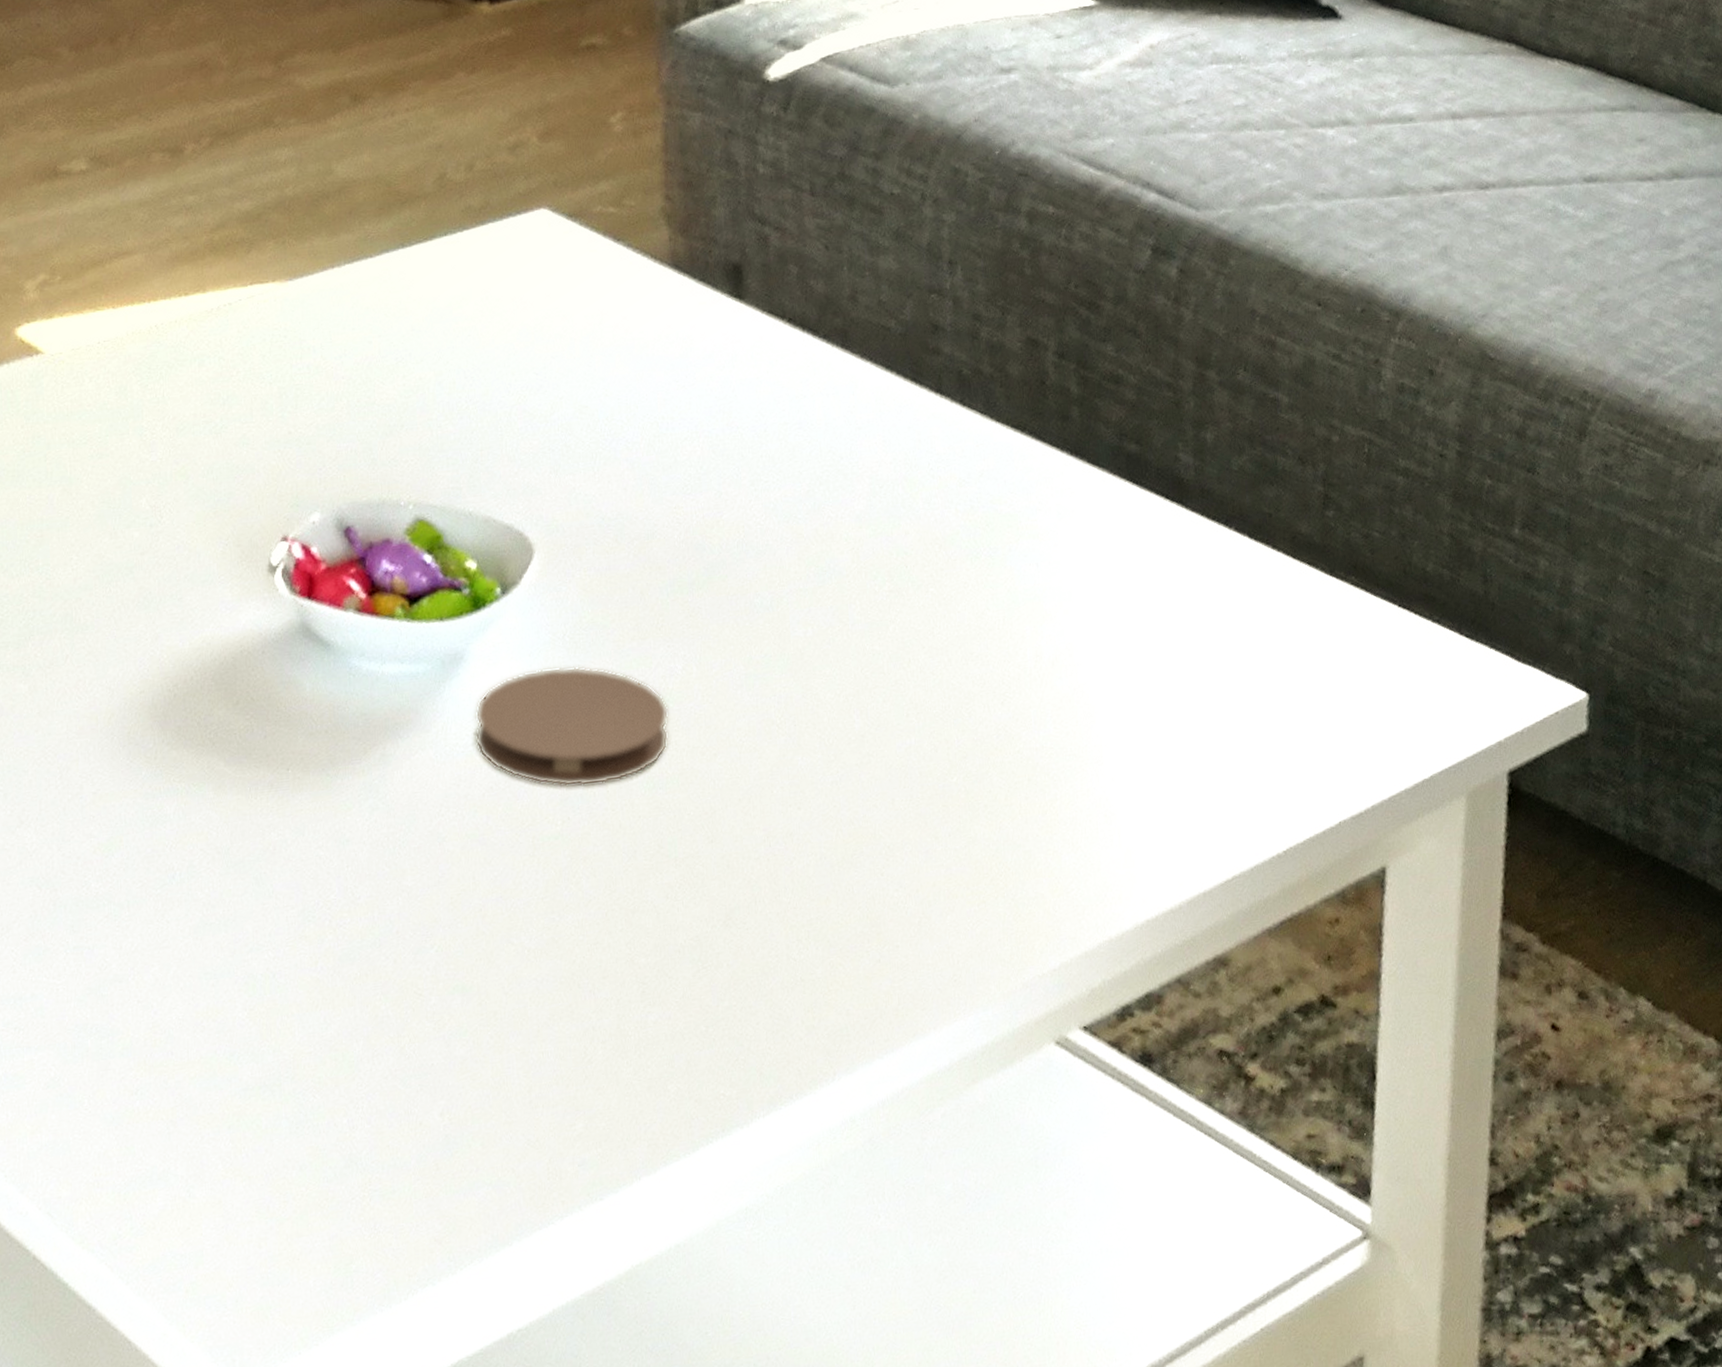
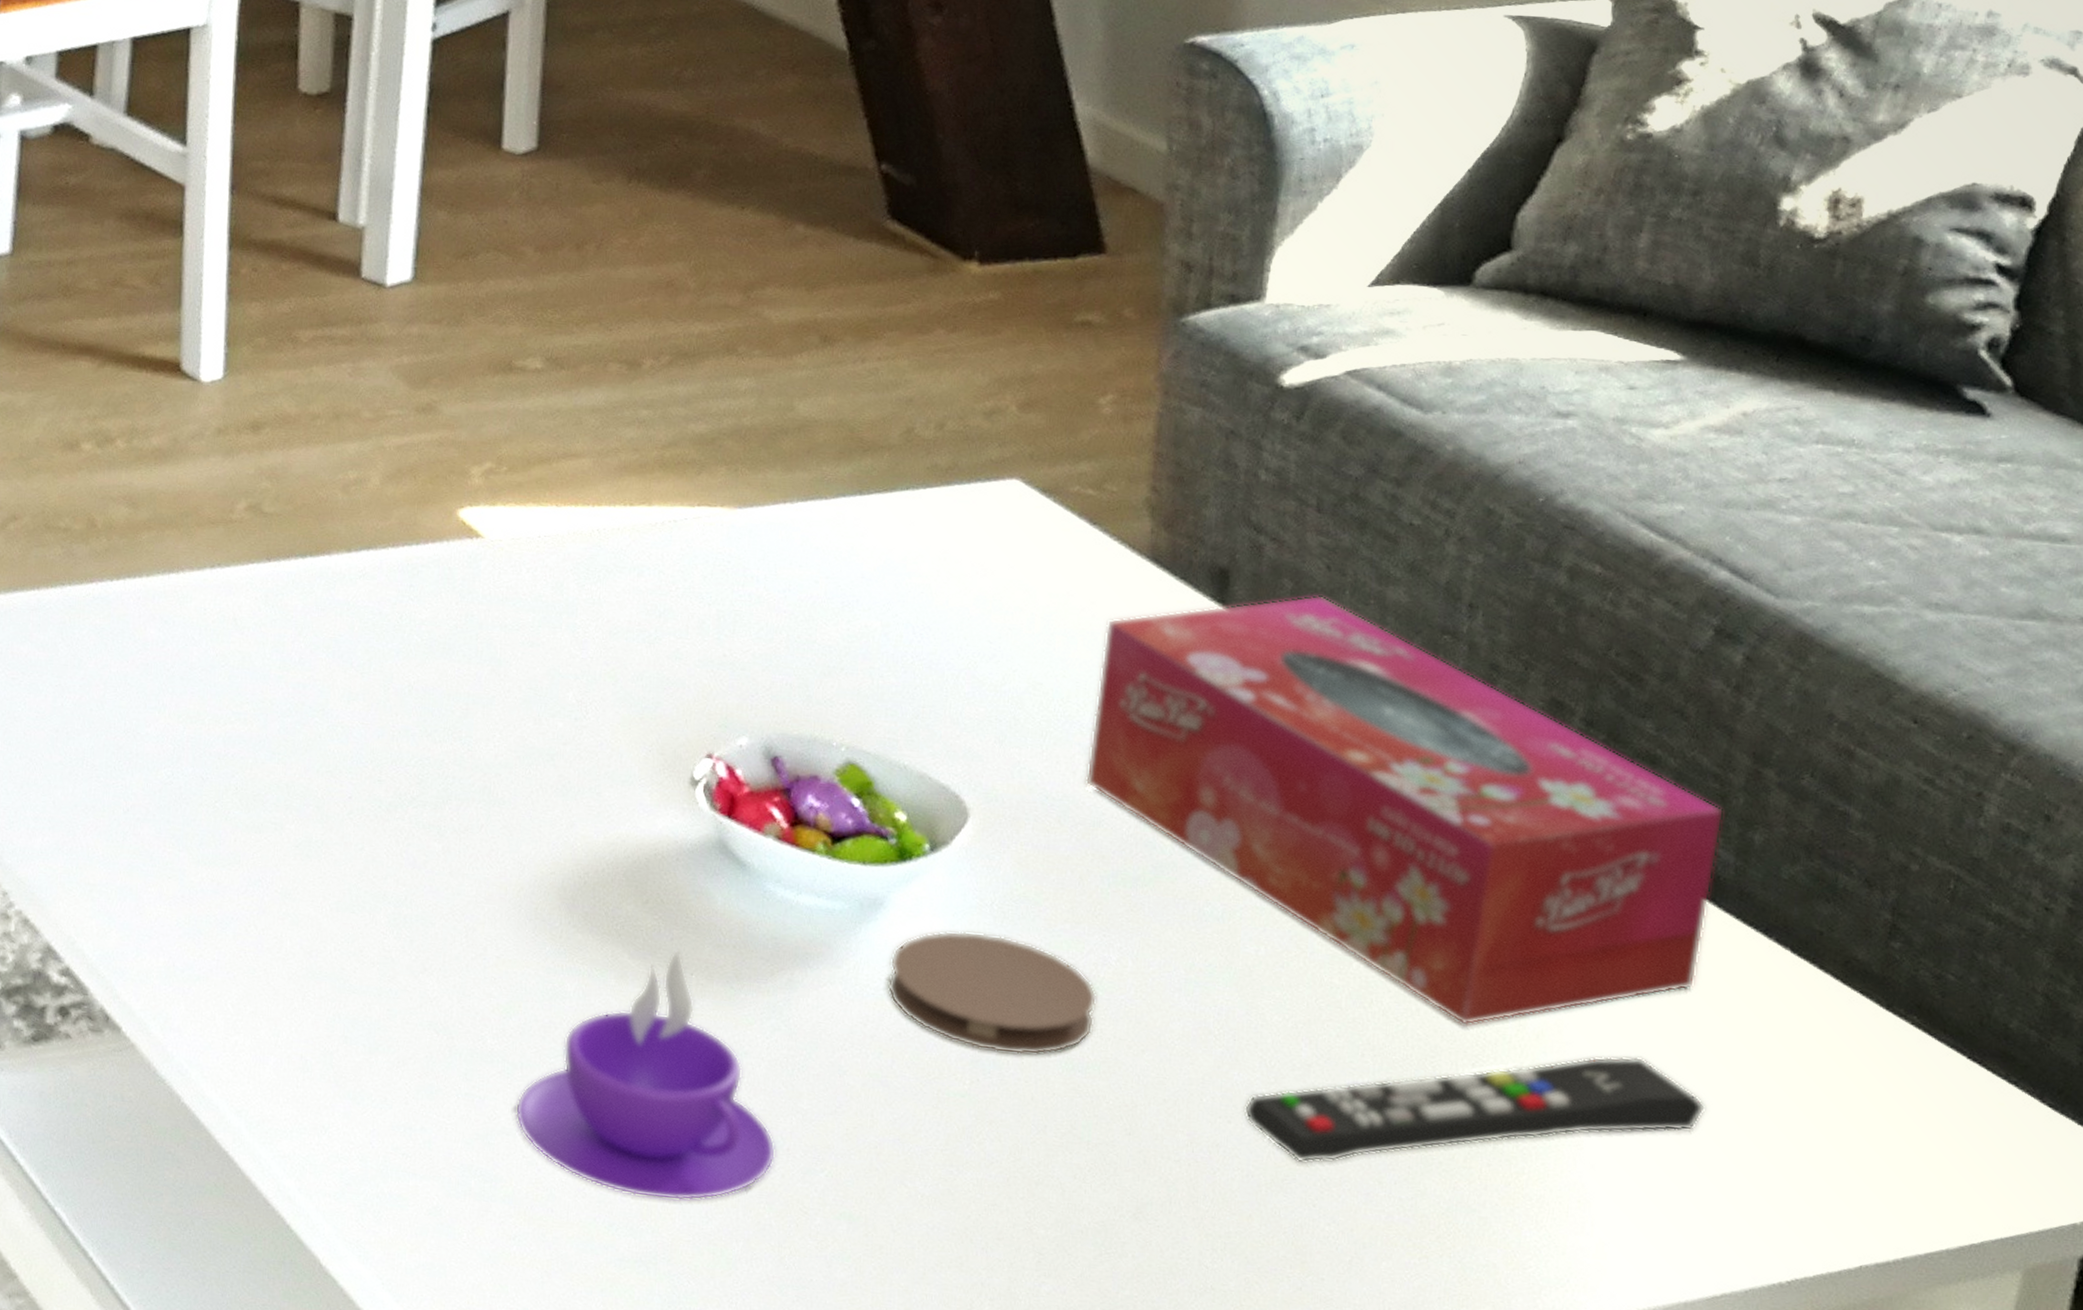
coffee cup: none [125,748,387,1018] -> present [515,951,776,1201]
tissue box: none [636,275,1180,667] -> present [1086,595,1724,1026]
remote control: none [810,664,1199,835] -> present [1243,1056,1706,1163]

